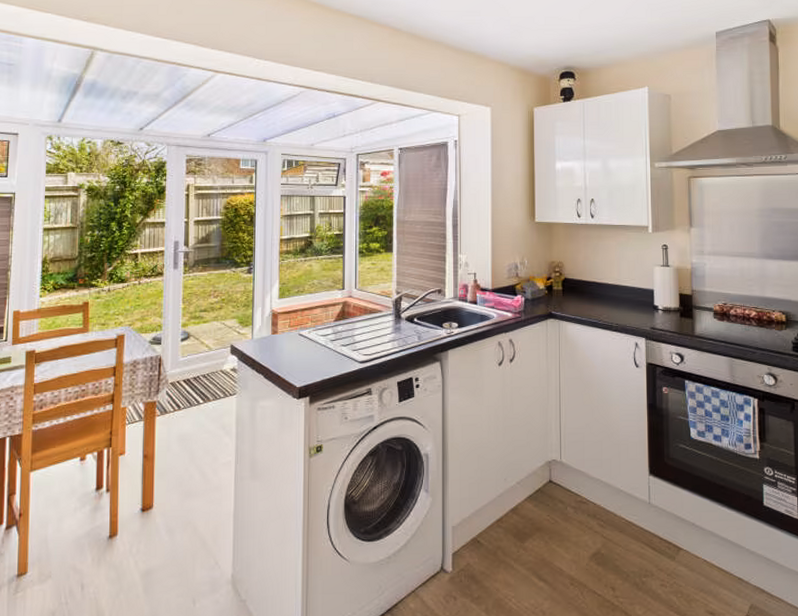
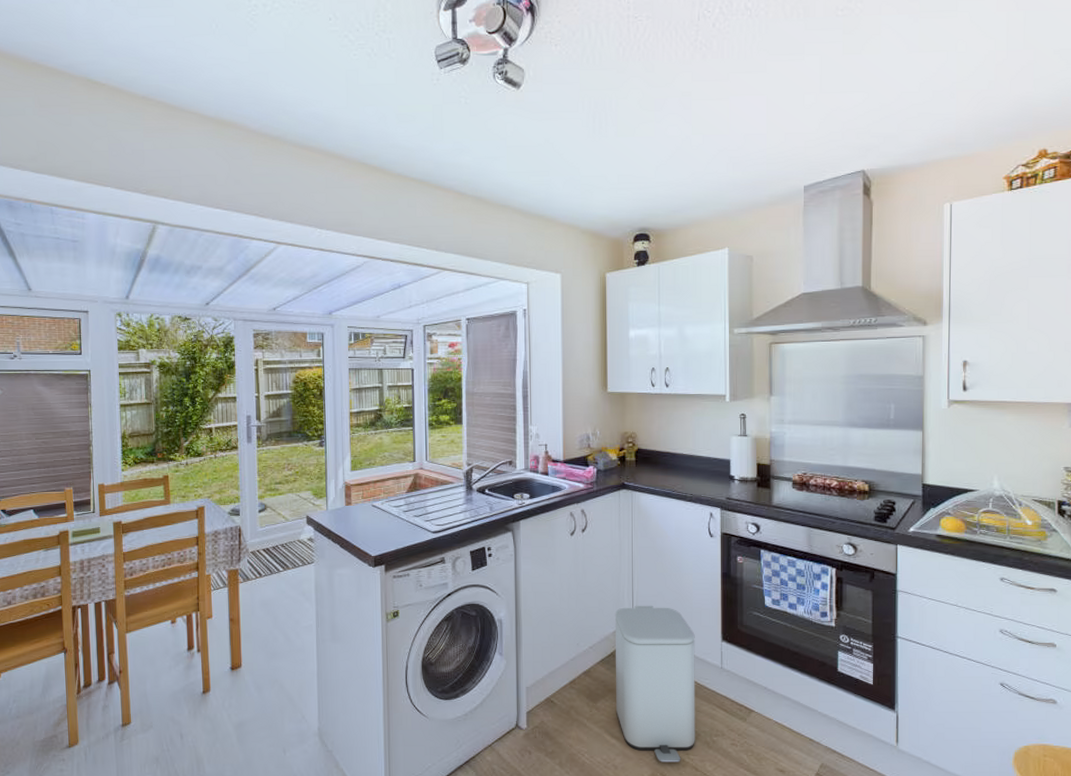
pedal bin: none [542,437,624,606] -> present [614,605,695,762]

